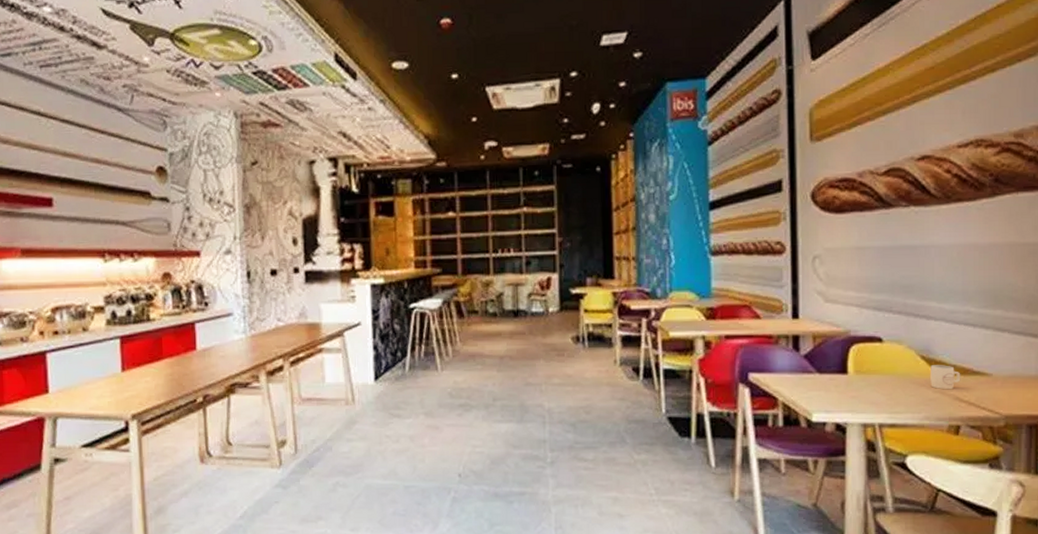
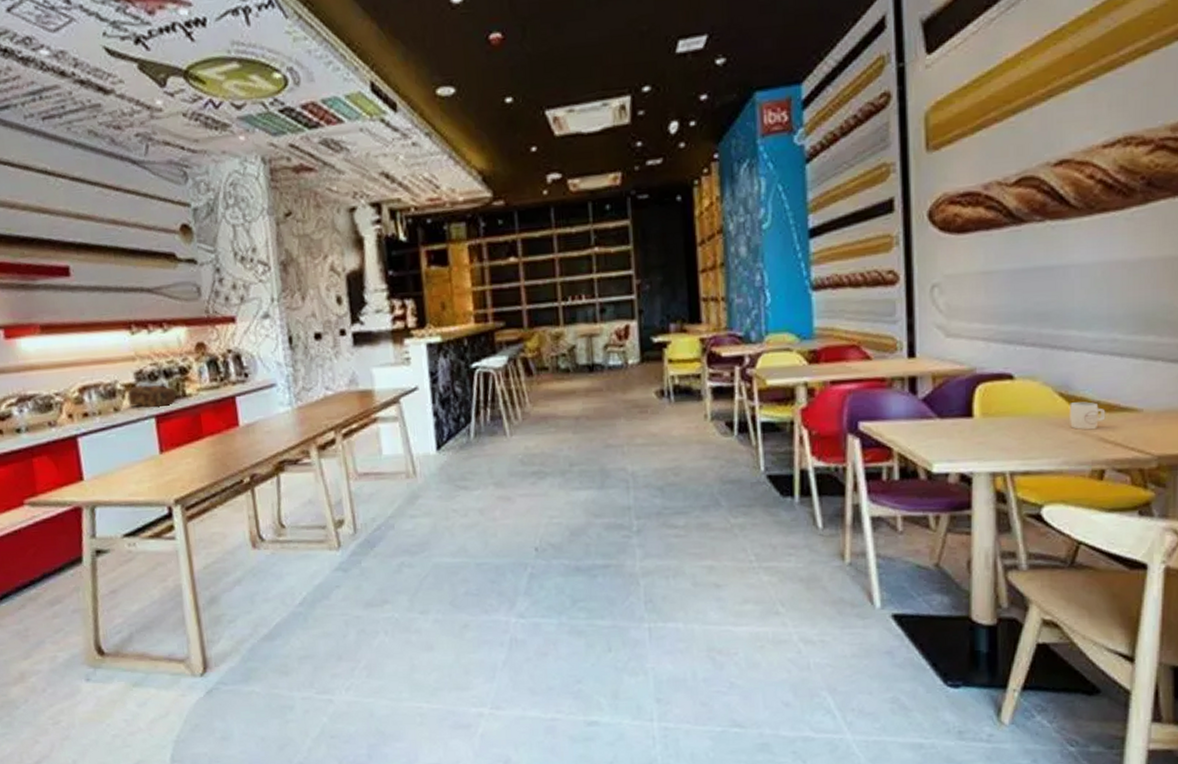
bread loaf: none [95,307,141,330] -> present [126,384,177,408]

